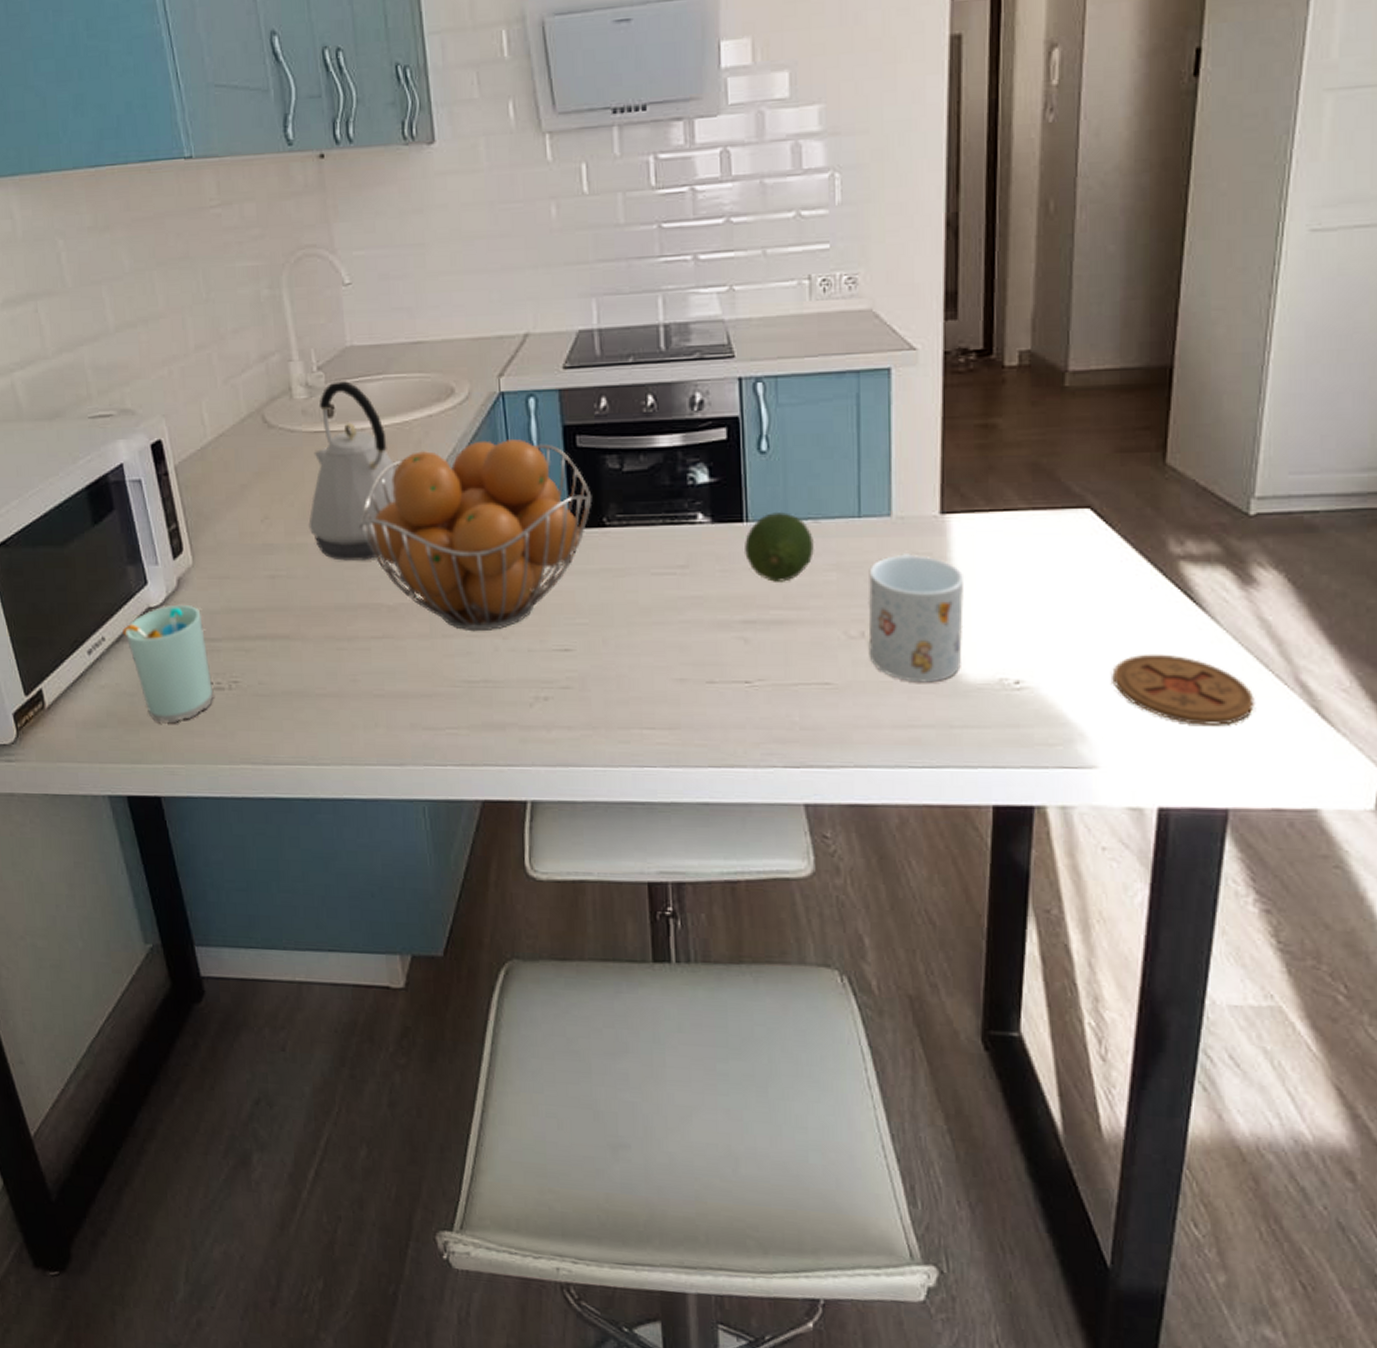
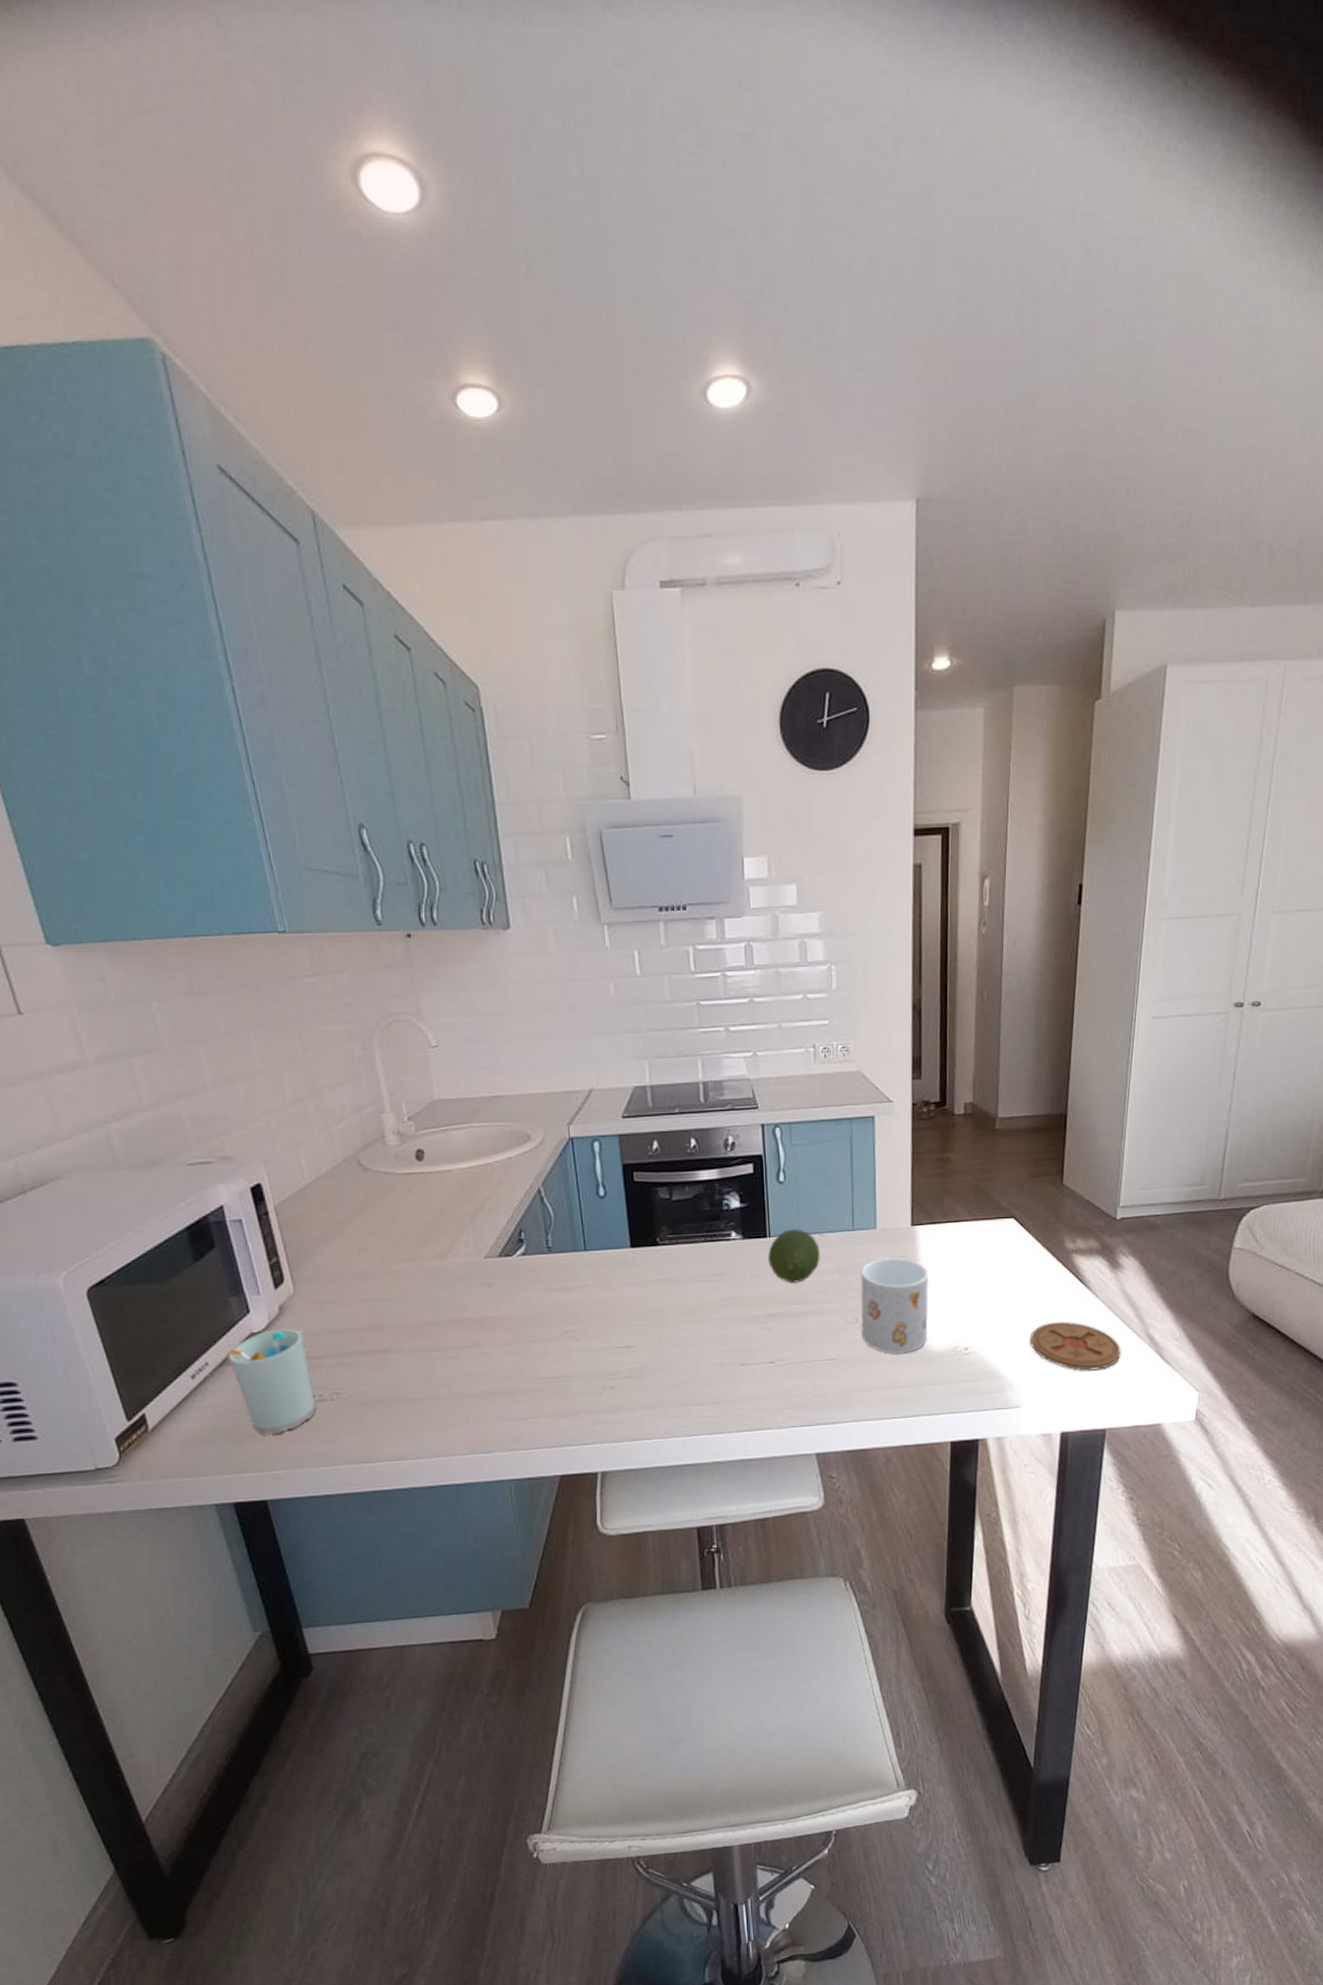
kettle: present [308,381,396,561] -> none [402,1129,481,1283]
fruit basket: present [359,439,592,632] -> none [449,1176,648,1337]

